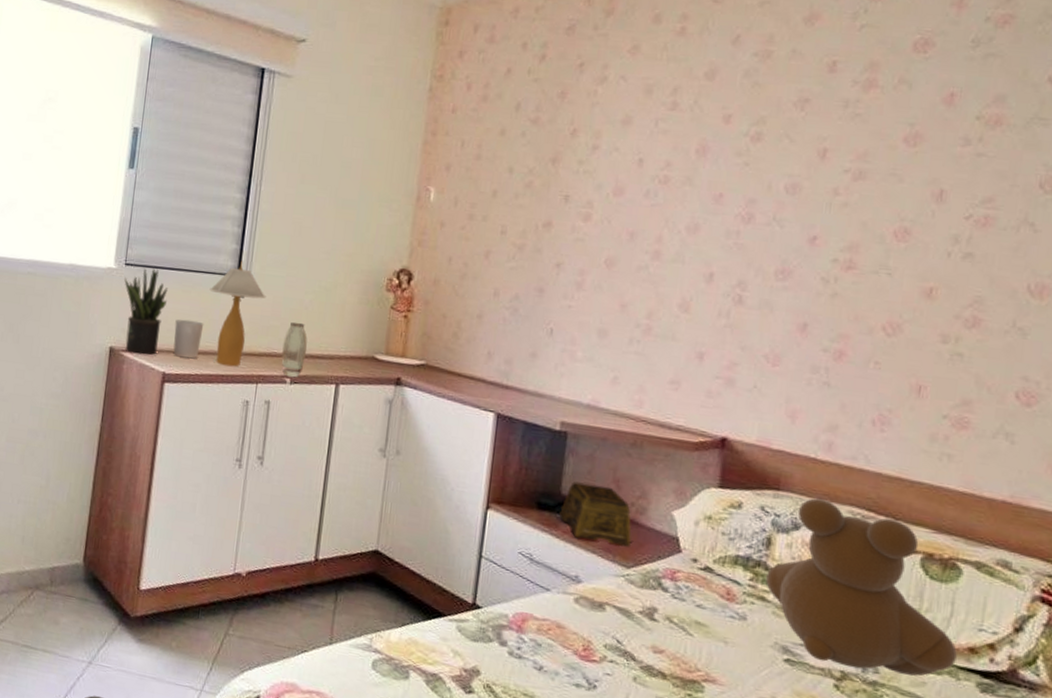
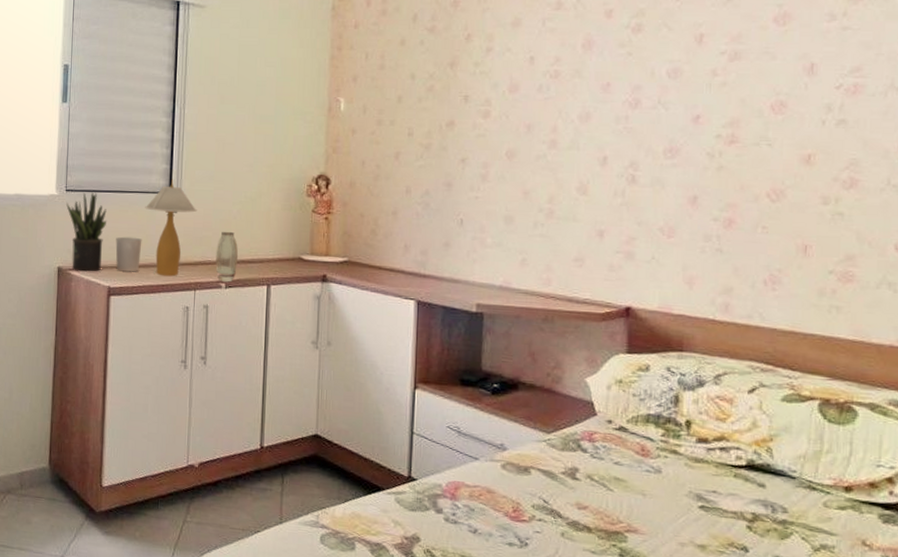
decorative box: present [559,481,631,547] -> none [482,358,549,414]
teddy bear: present [766,498,957,677] -> none [677,356,858,513]

